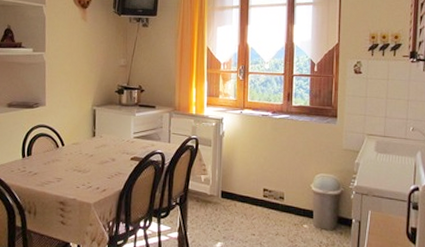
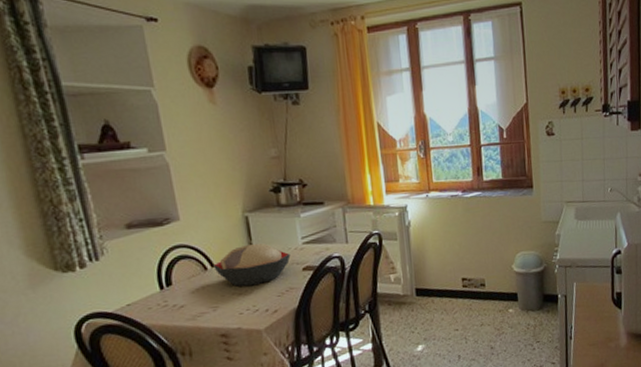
decorative bowl: none [63,132,123,166] -> present [213,243,291,287]

